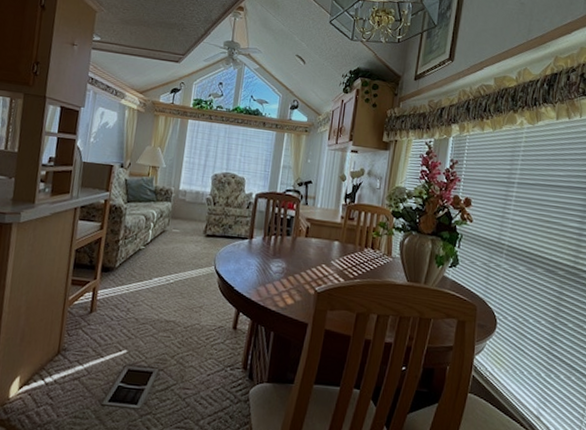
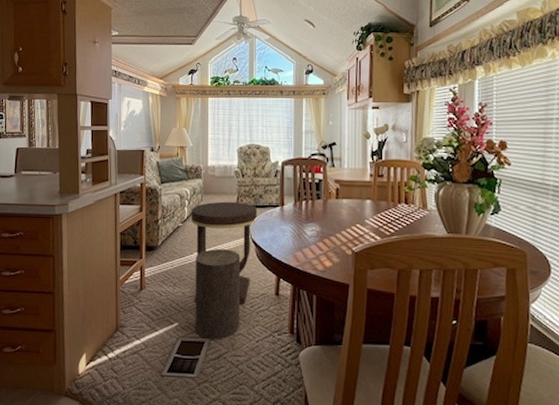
stool: none [144,276,202,370] -> present [195,249,241,339]
side table: none [147,227,225,336] -> present [190,201,257,304]

